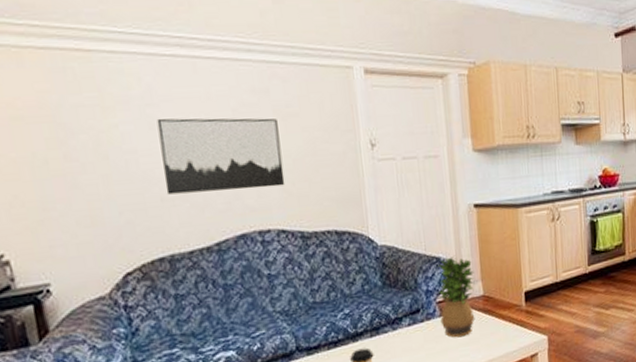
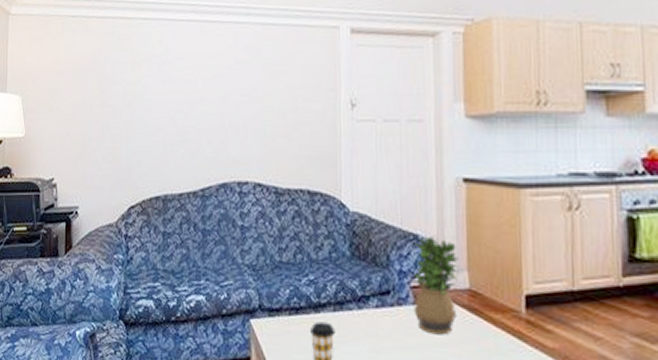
wall art: present [157,118,285,195] -> none [168,73,266,141]

